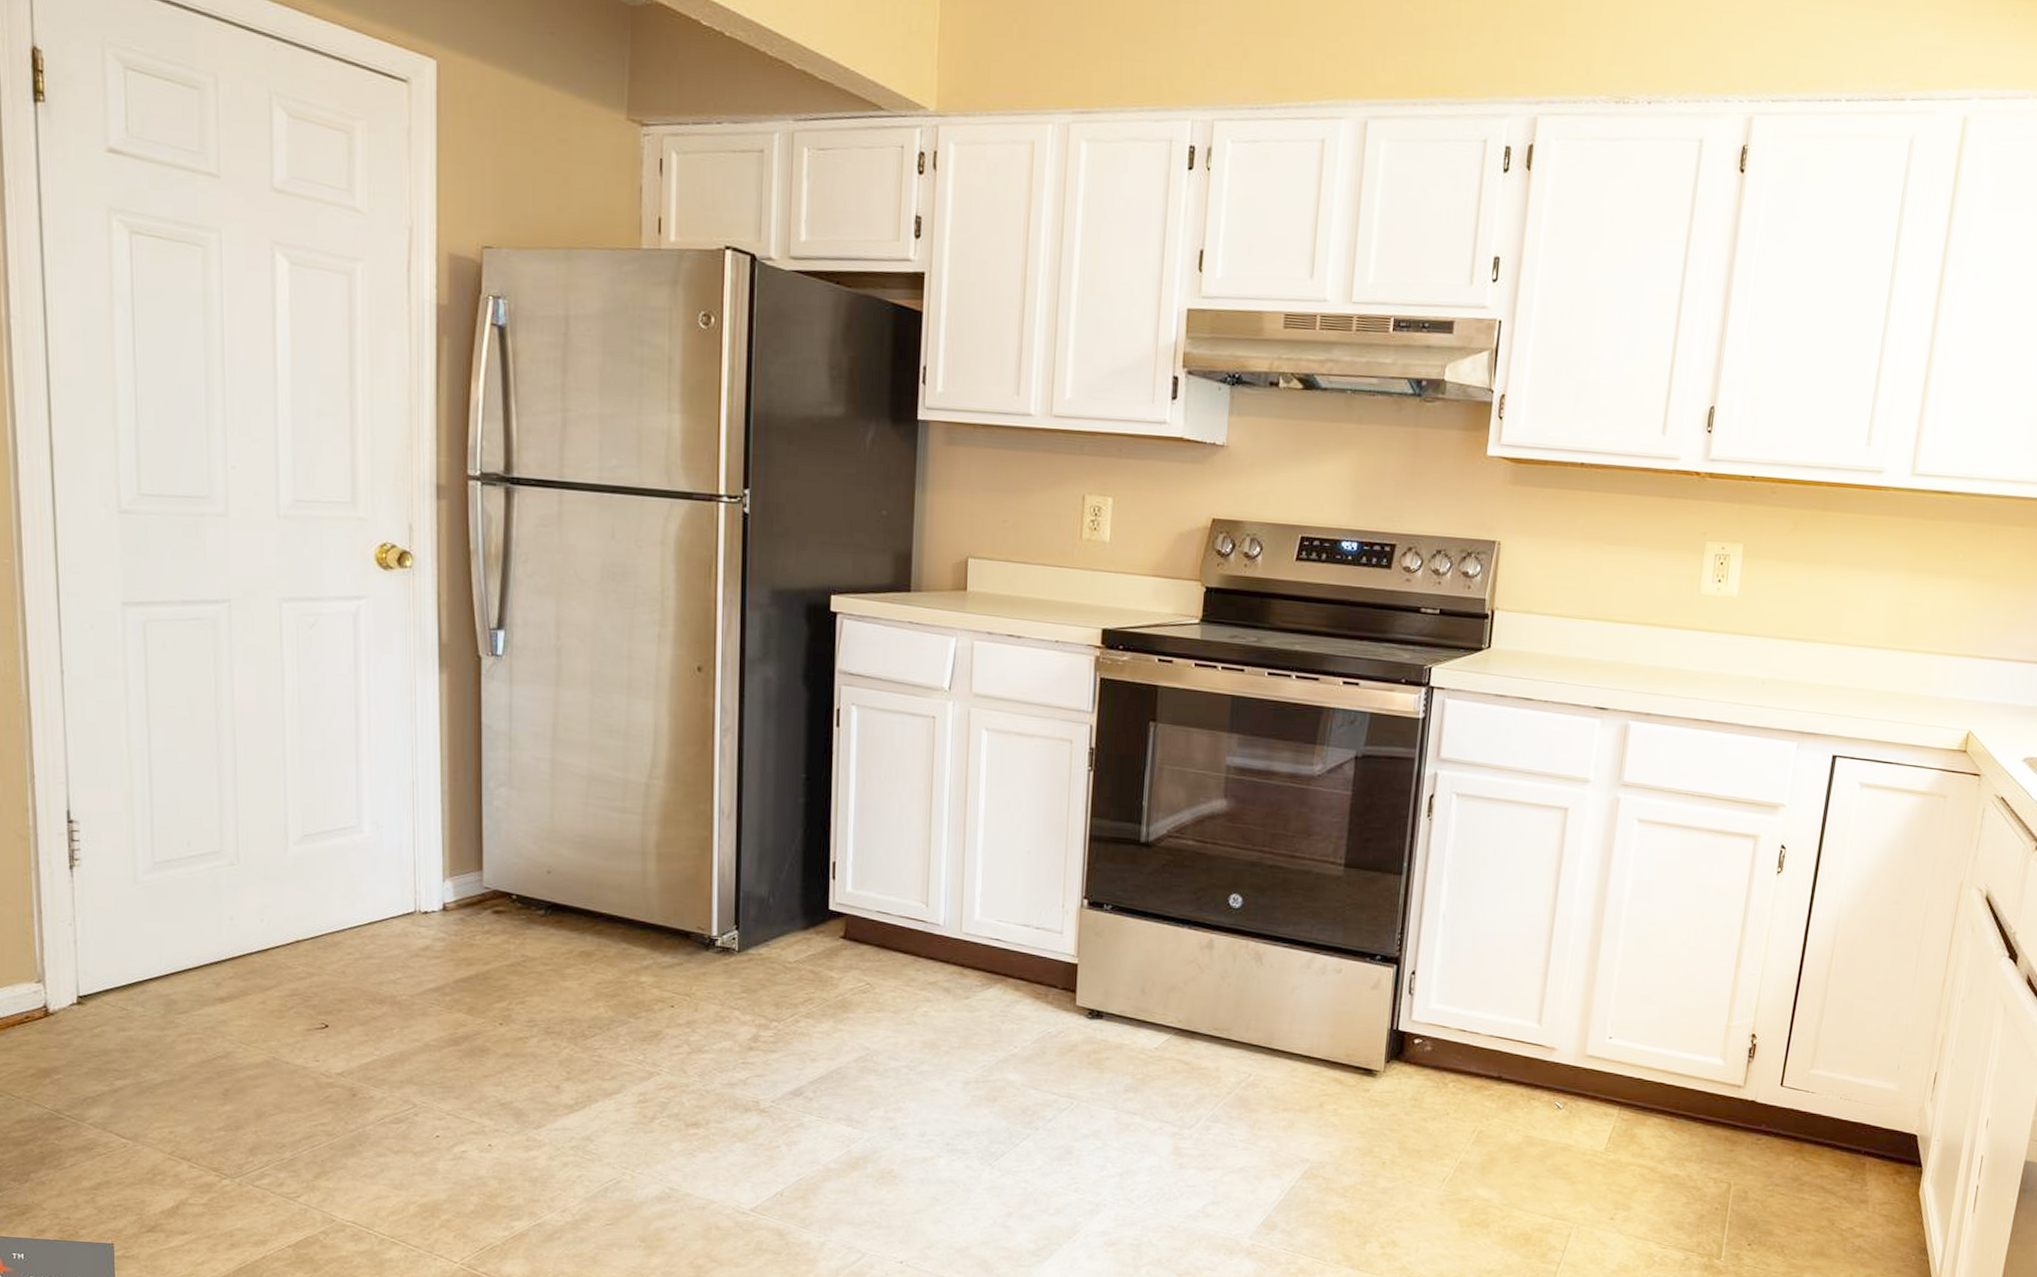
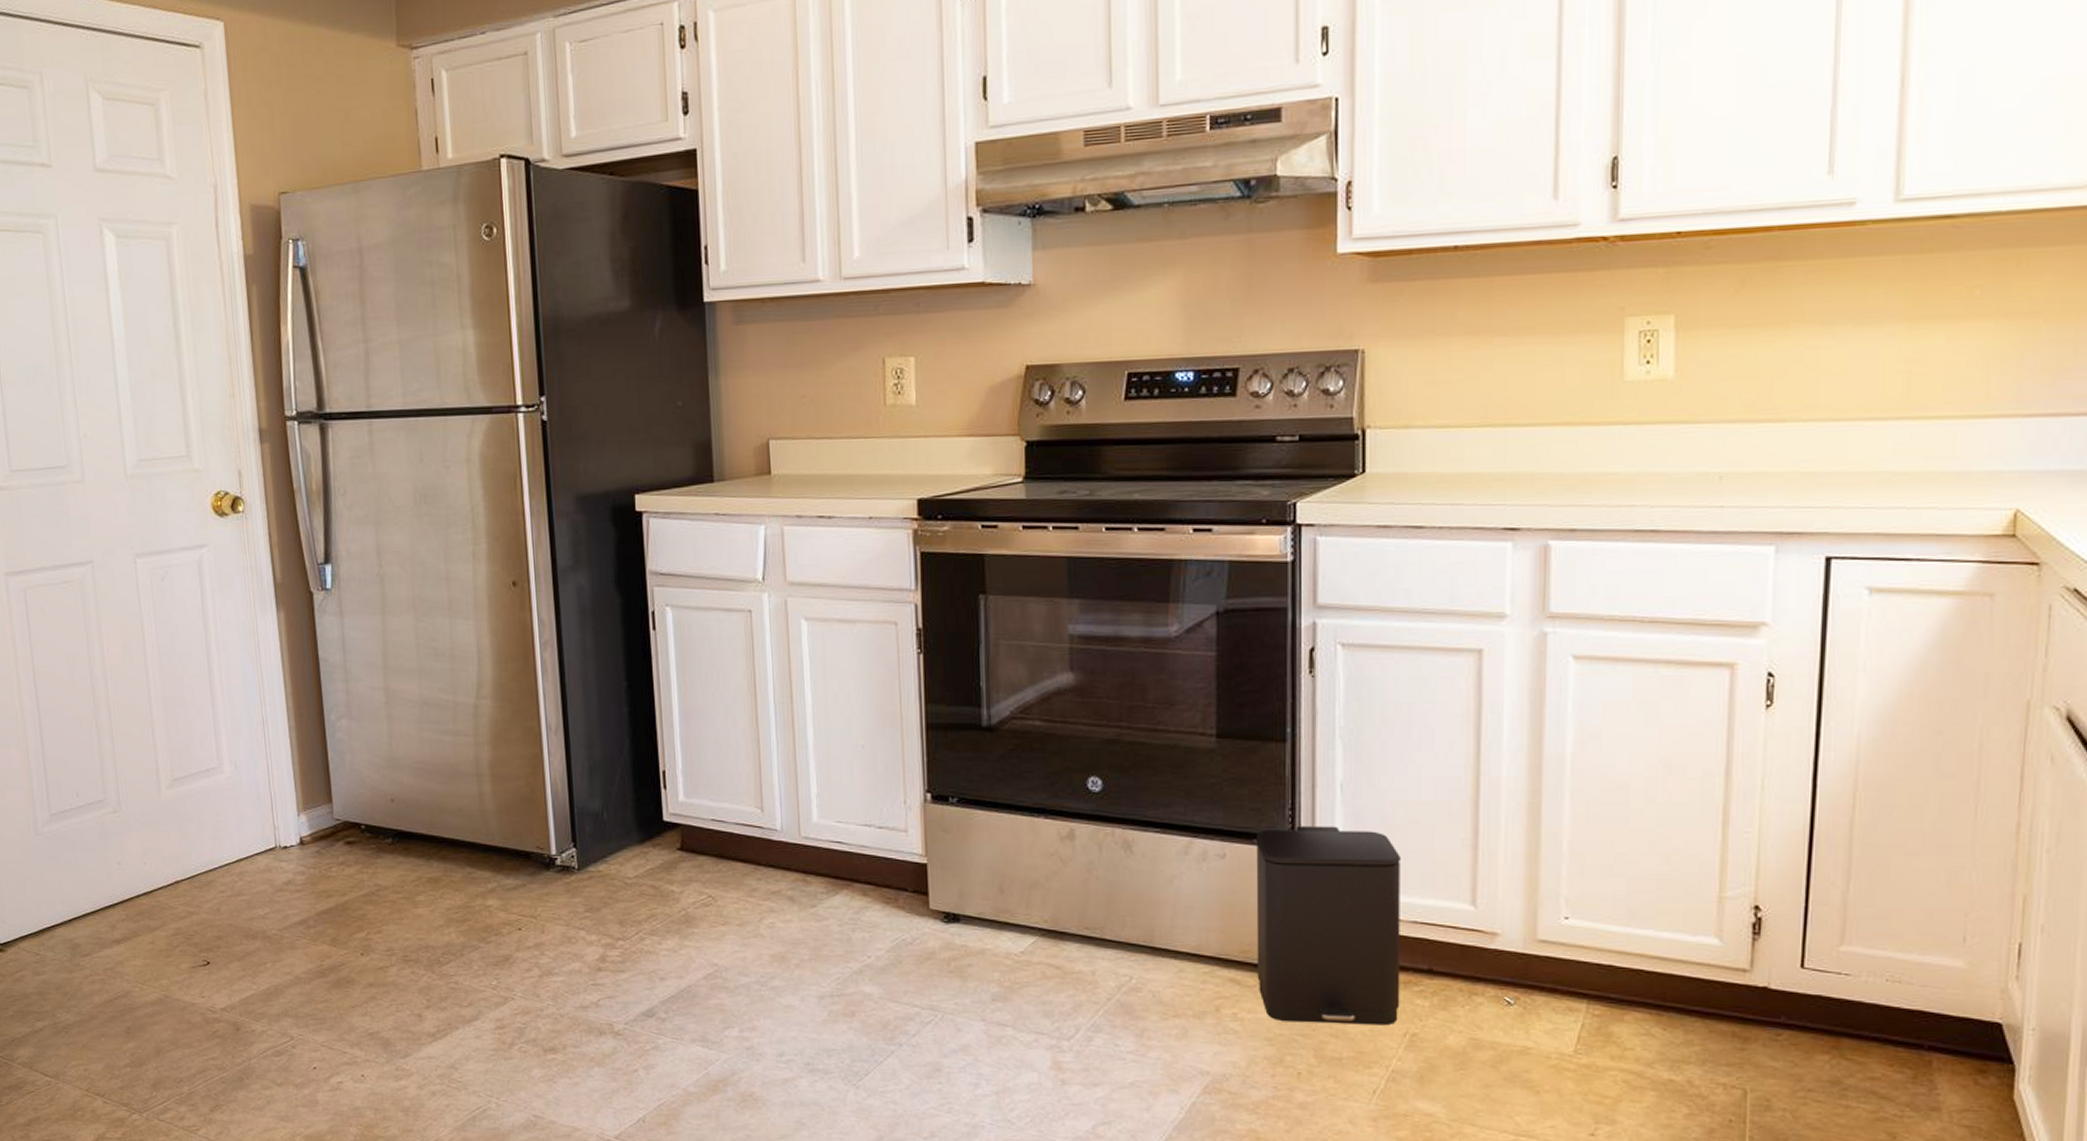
pedal bin: none [1357,948,1487,1123] -> present [1255,825,1402,1025]

